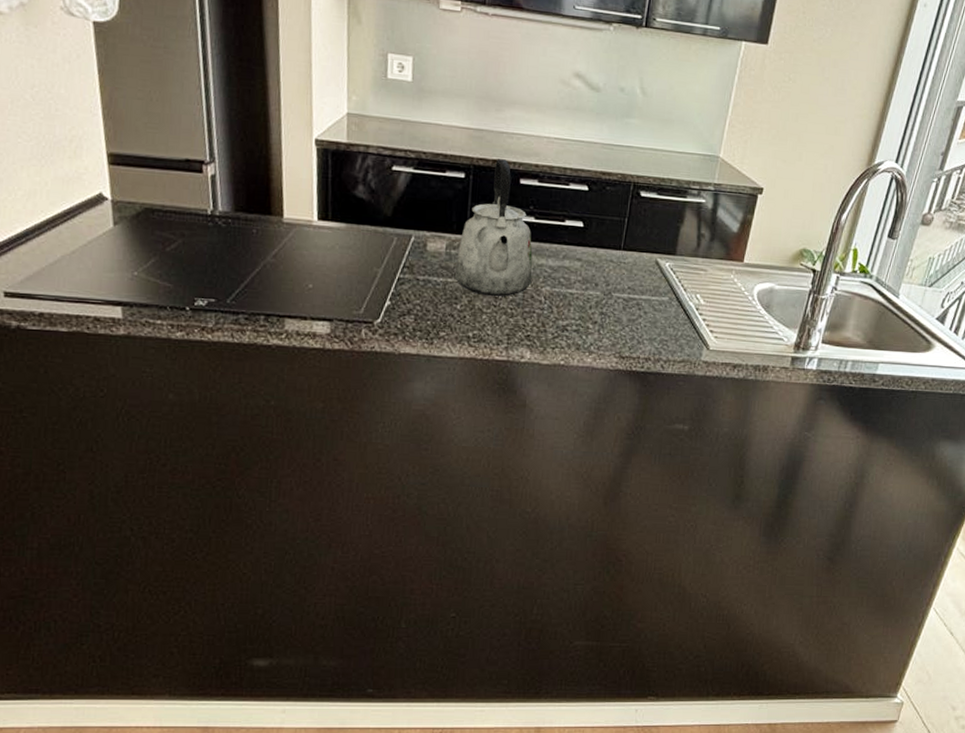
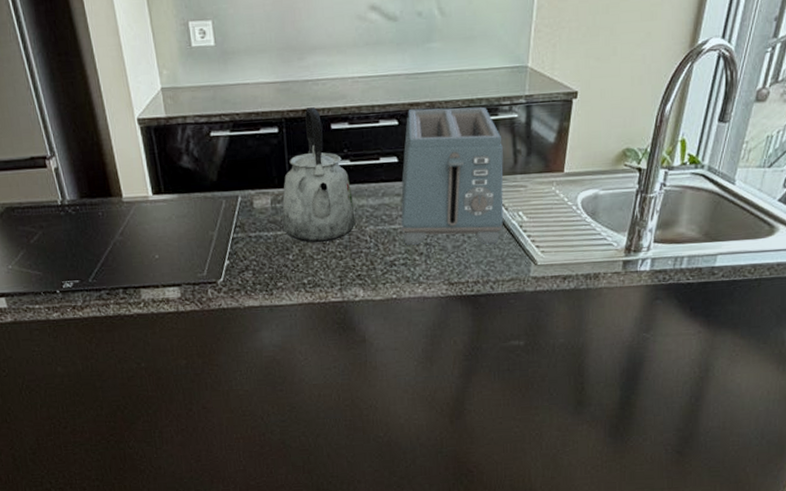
toaster: none [579,178,688,322] -> present [401,107,504,245]

